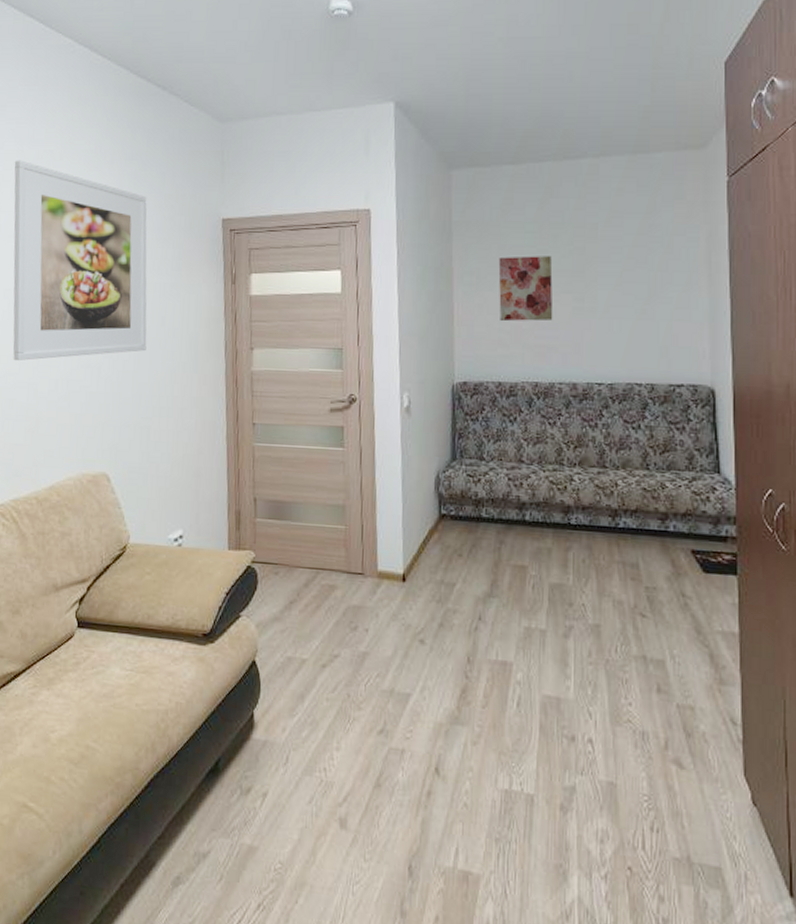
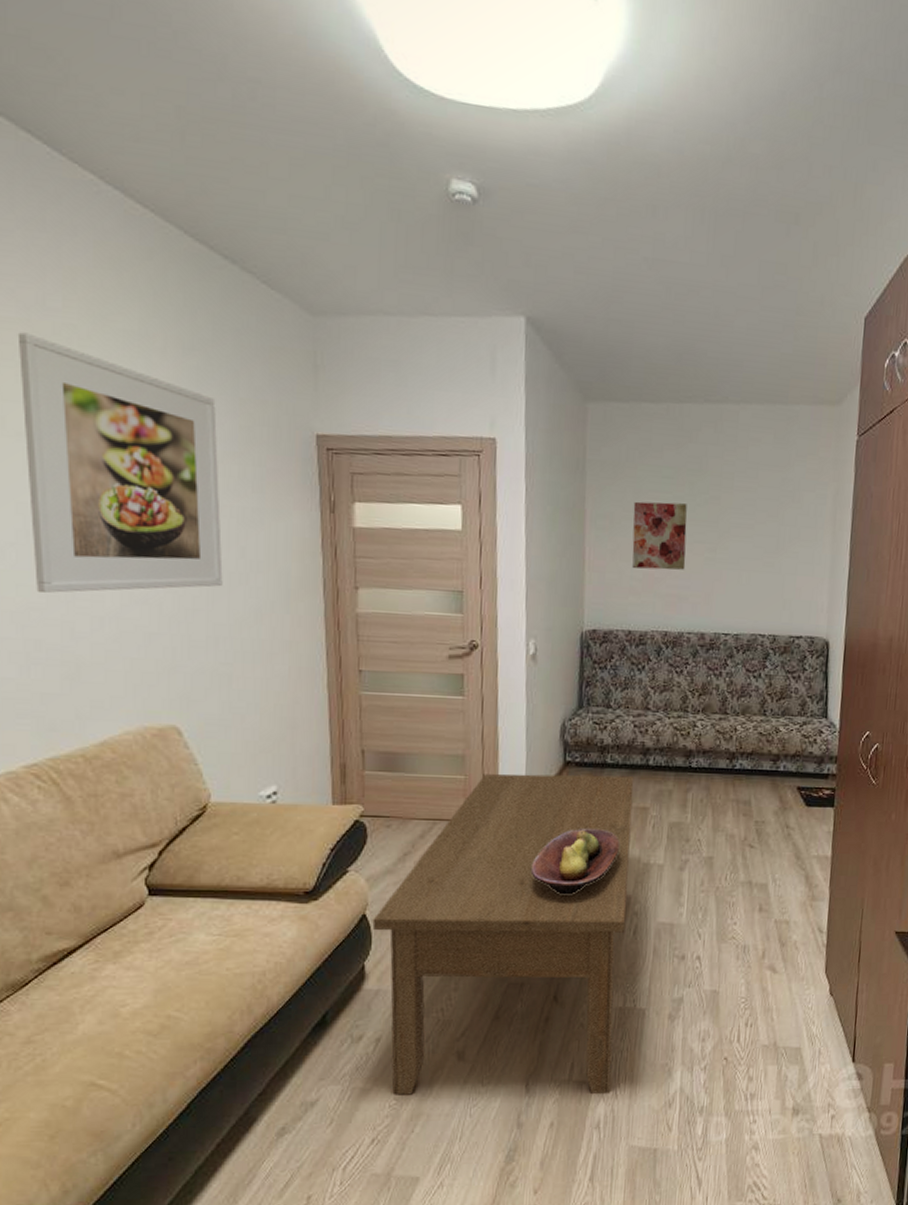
coffee table: none [261,525,511,892] -> present [372,773,634,1095]
fruit bowl: none [409,584,500,656] -> present [530,828,621,895]

